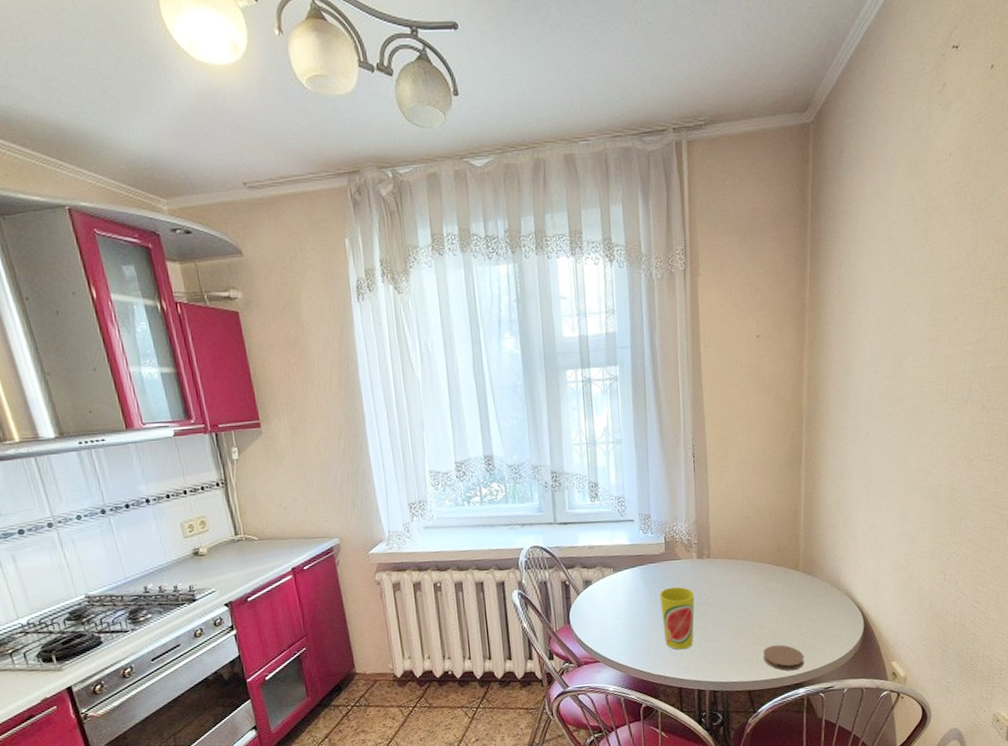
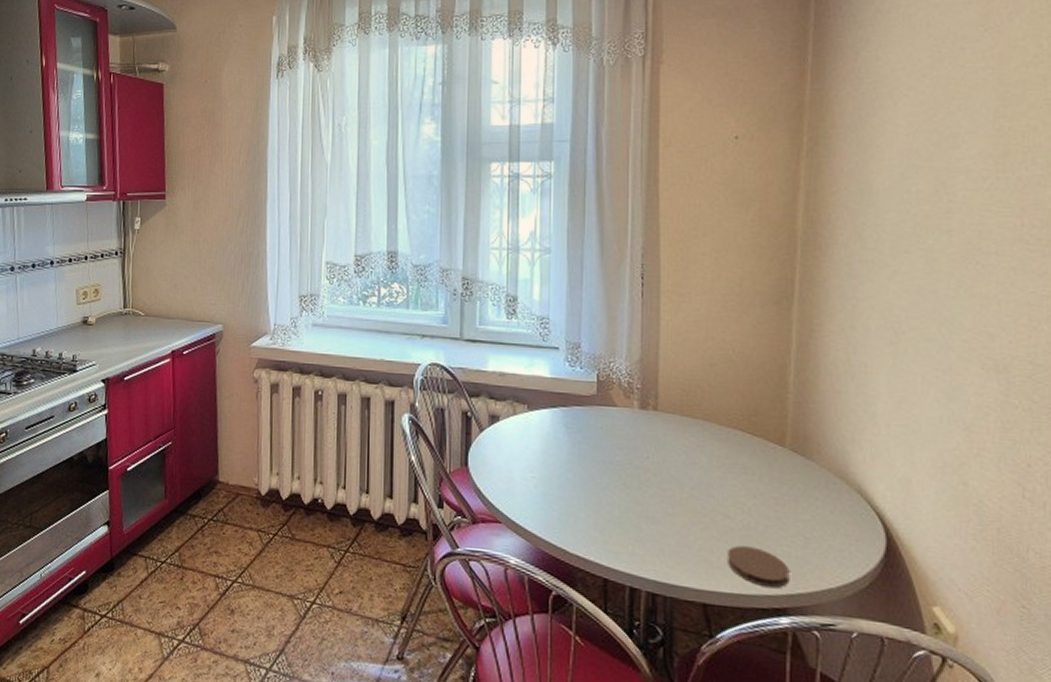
cup: present [660,586,695,650] -> none [586,440,633,528]

